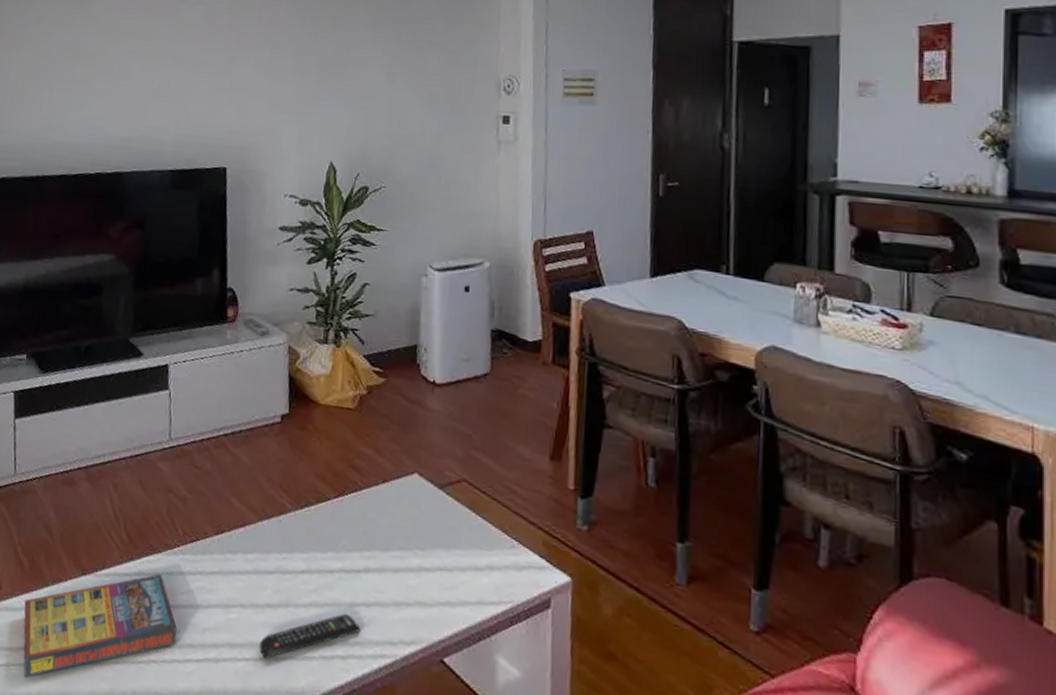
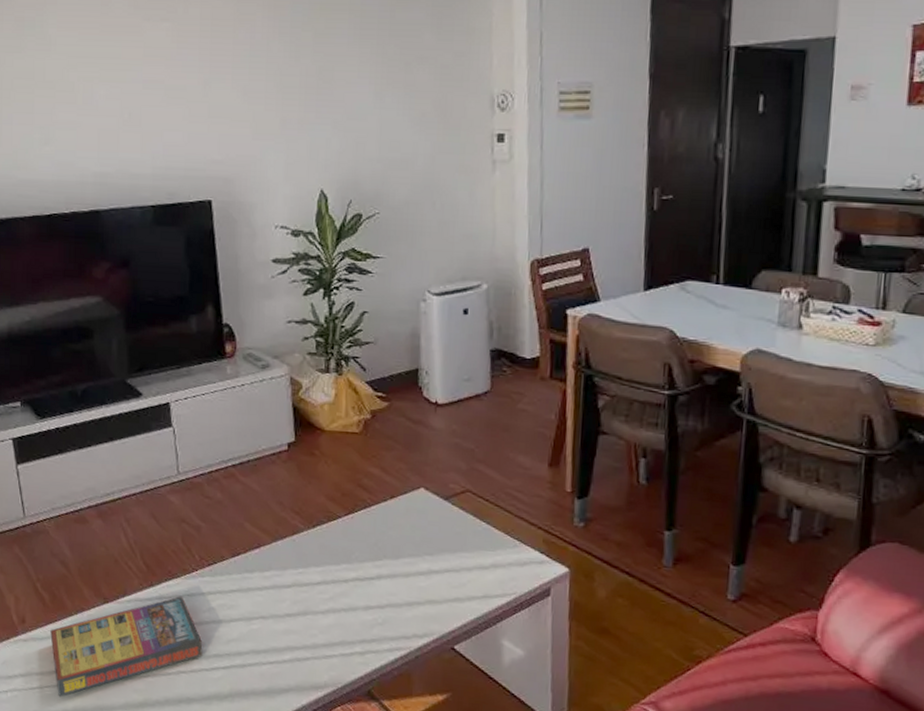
remote control: present [259,613,361,659] -> none [282,615,377,661]

